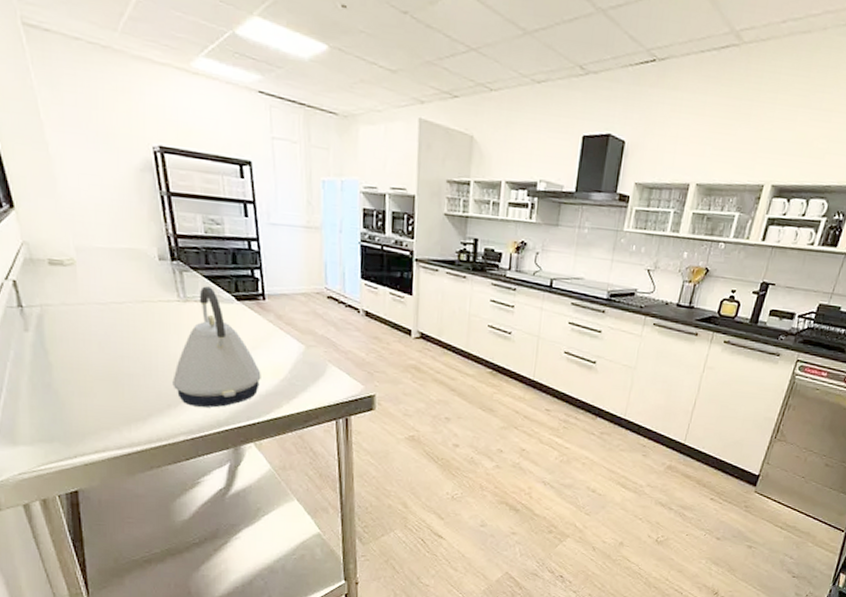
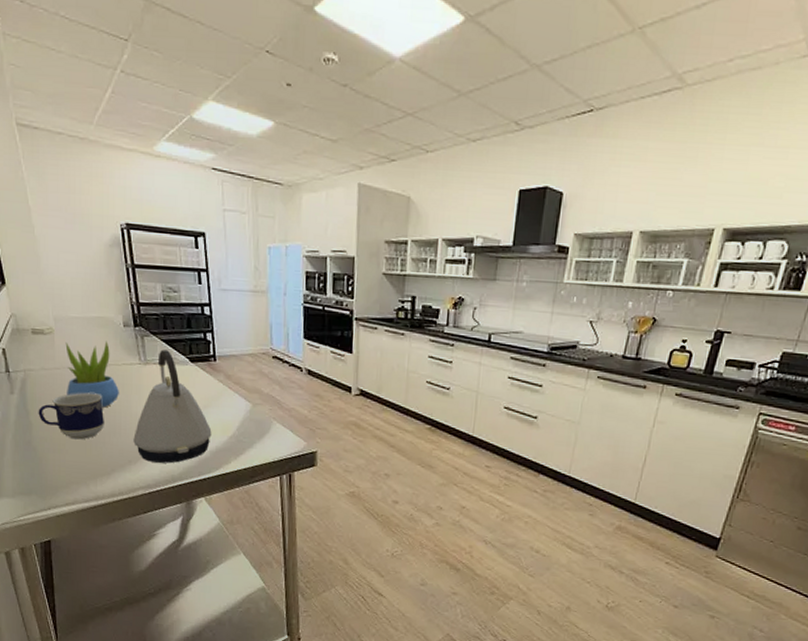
cup: none [58,330,138,382] -> present [38,392,104,440]
succulent plant: none [90,275,155,348] -> present [65,341,119,408]

